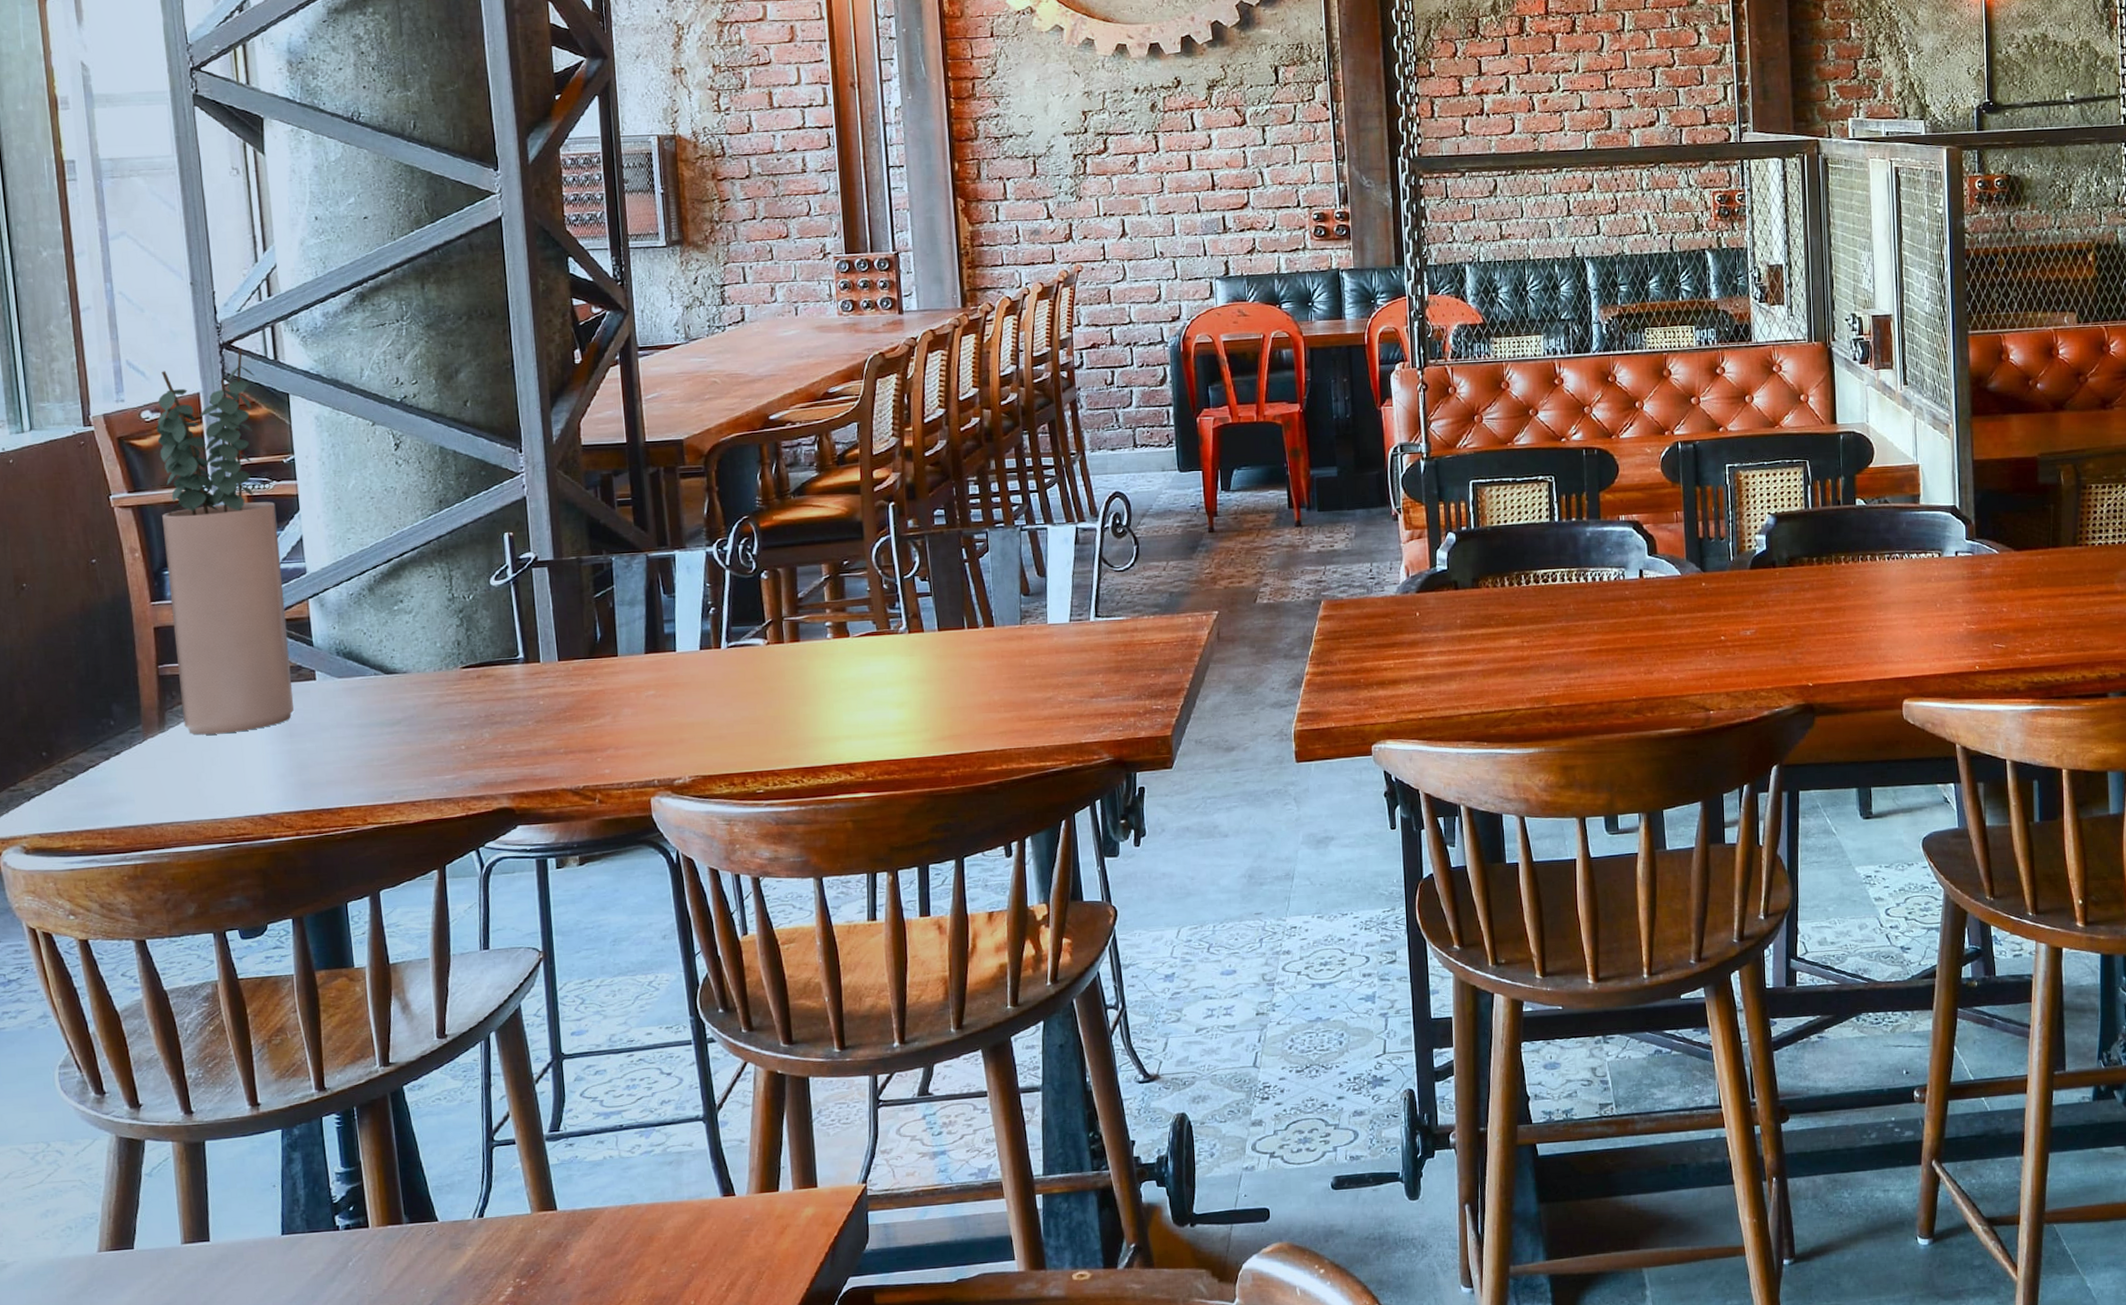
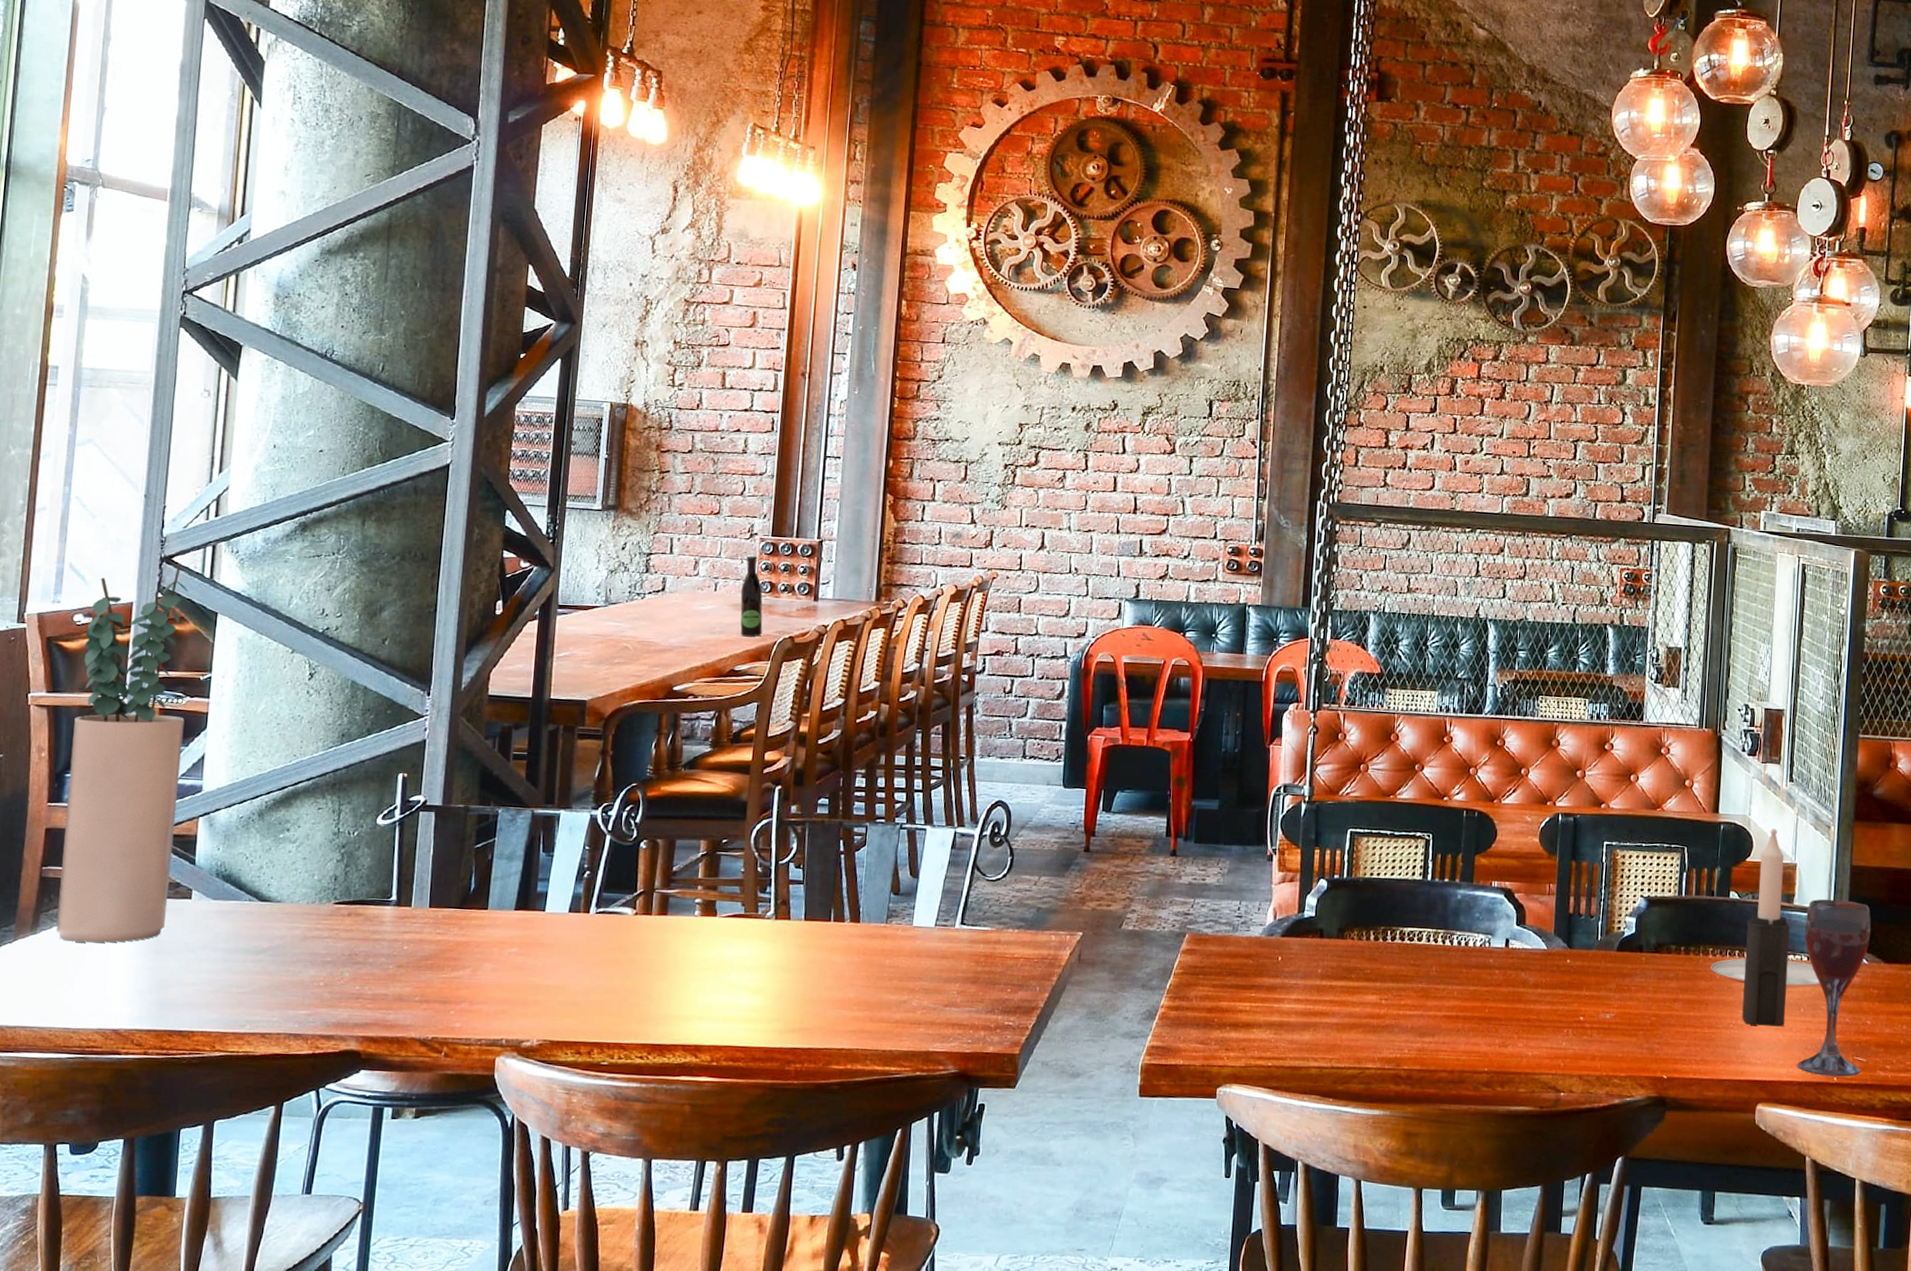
bottle: none [822,276,851,358] -> present [740,556,763,637]
plate: none [1844,559,1954,587] -> present [1710,958,1821,990]
candle: none [1876,433,1923,625] -> present [1742,828,1790,1027]
cup: none [1932,494,2002,666] -> present [1796,899,1871,1078]

